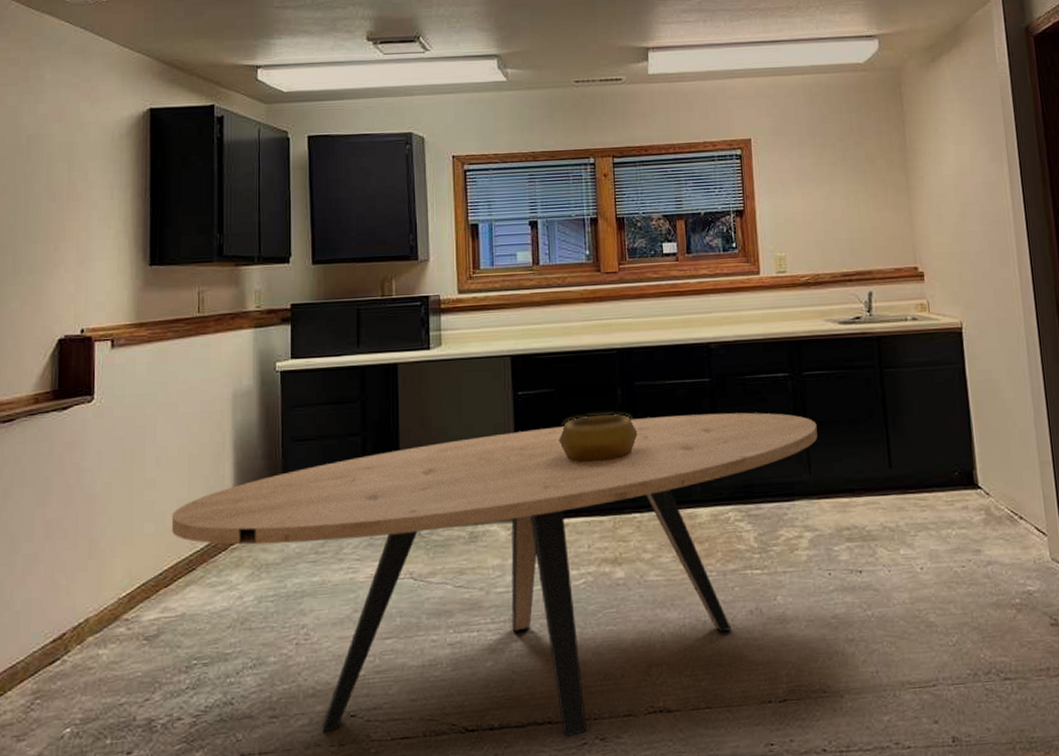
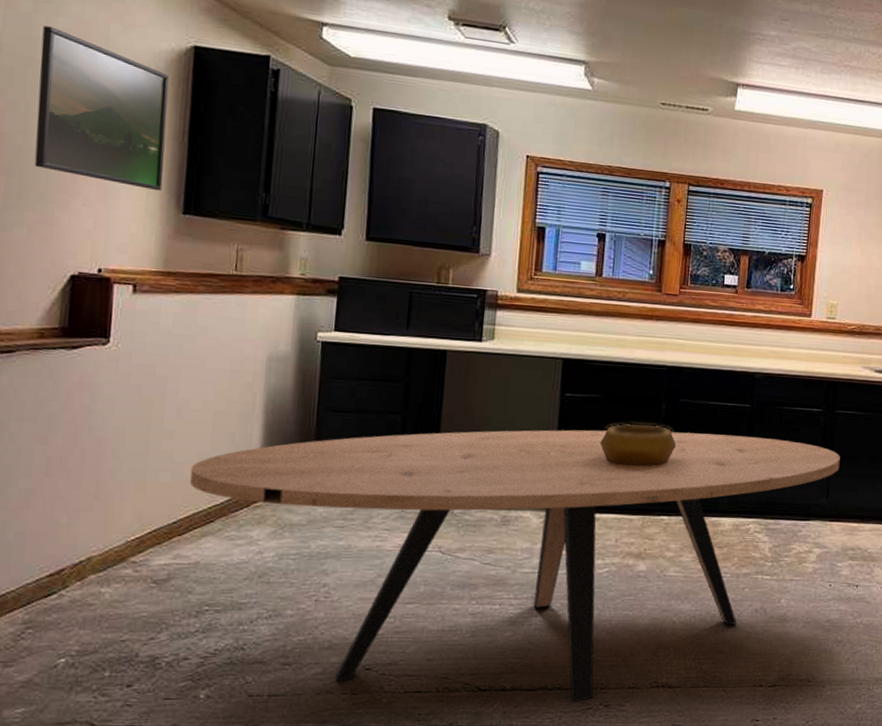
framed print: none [24,114,131,248] -> present [34,25,169,191]

